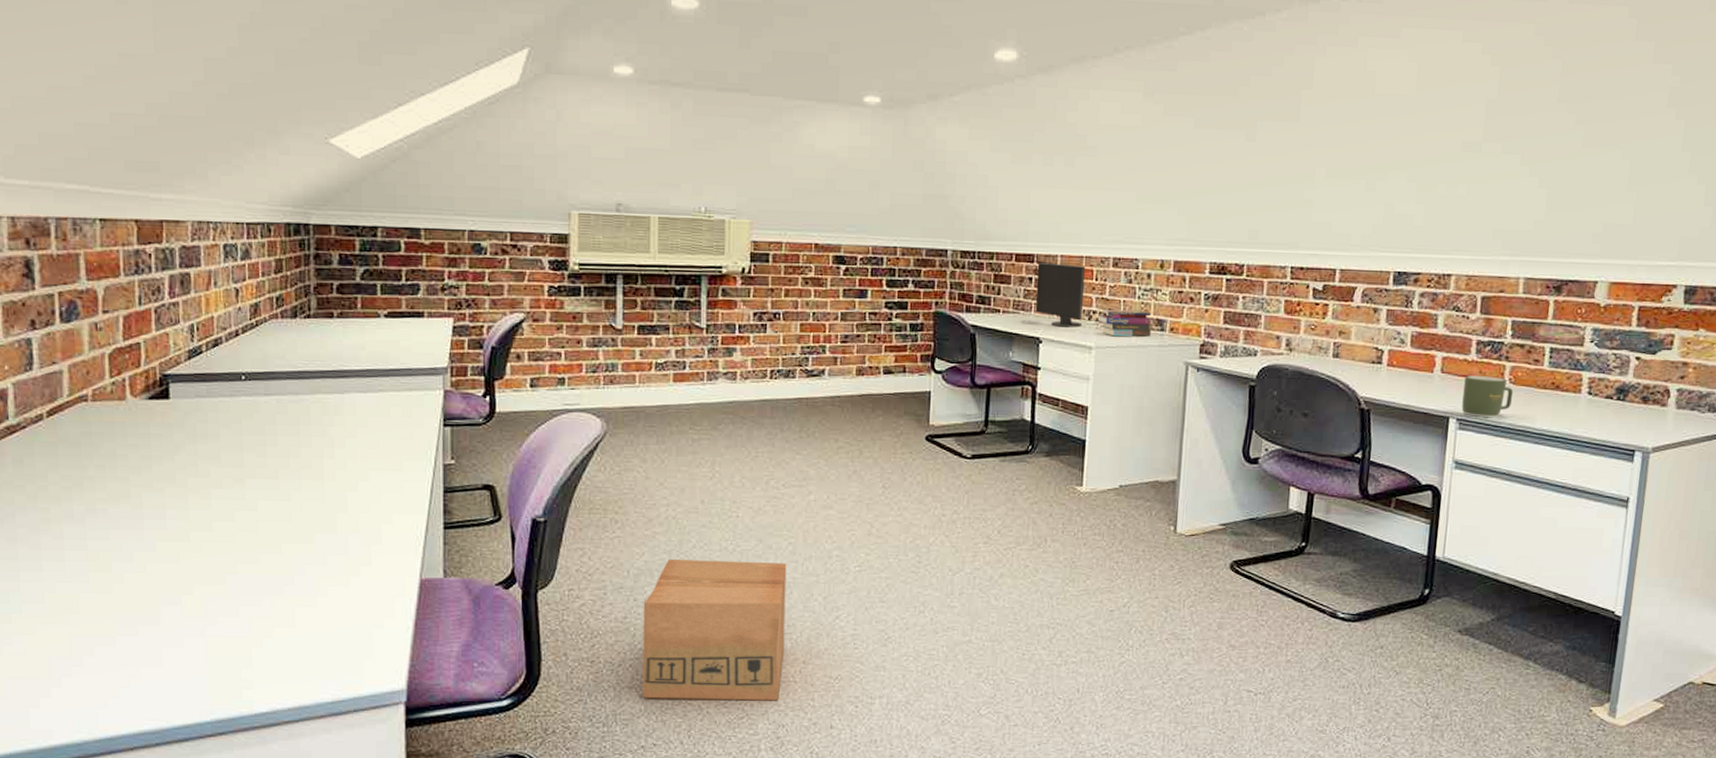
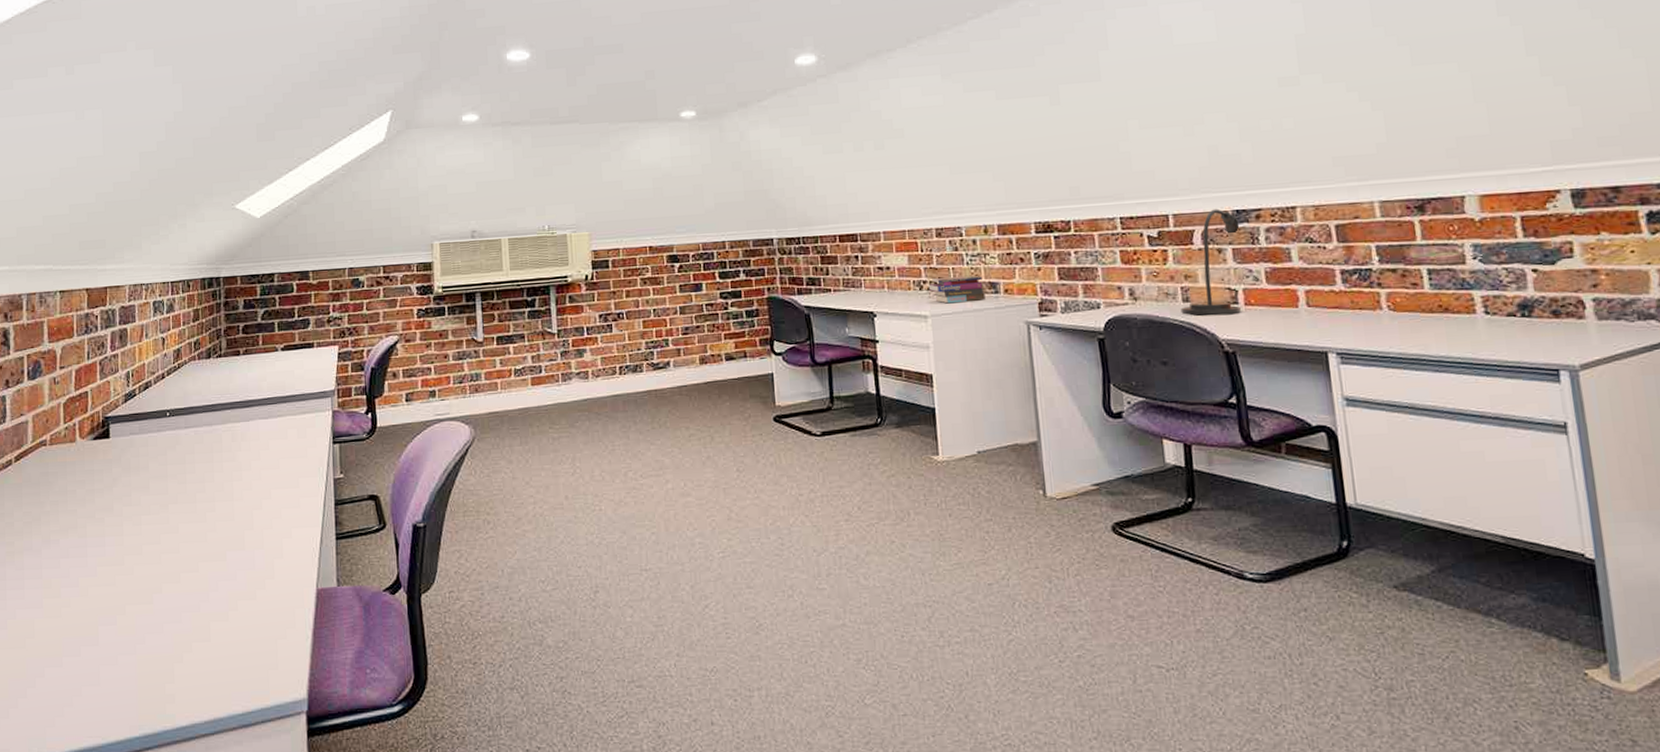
cardboard box: present [642,558,787,701] -> none [518,553,658,700]
computer monitor: present [1035,262,1086,328] -> none [861,238,915,300]
desk lamp: none [1329,268,1398,373] -> present [1180,208,1242,316]
mug: present [1461,376,1514,417] -> none [1336,305,1397,349]

